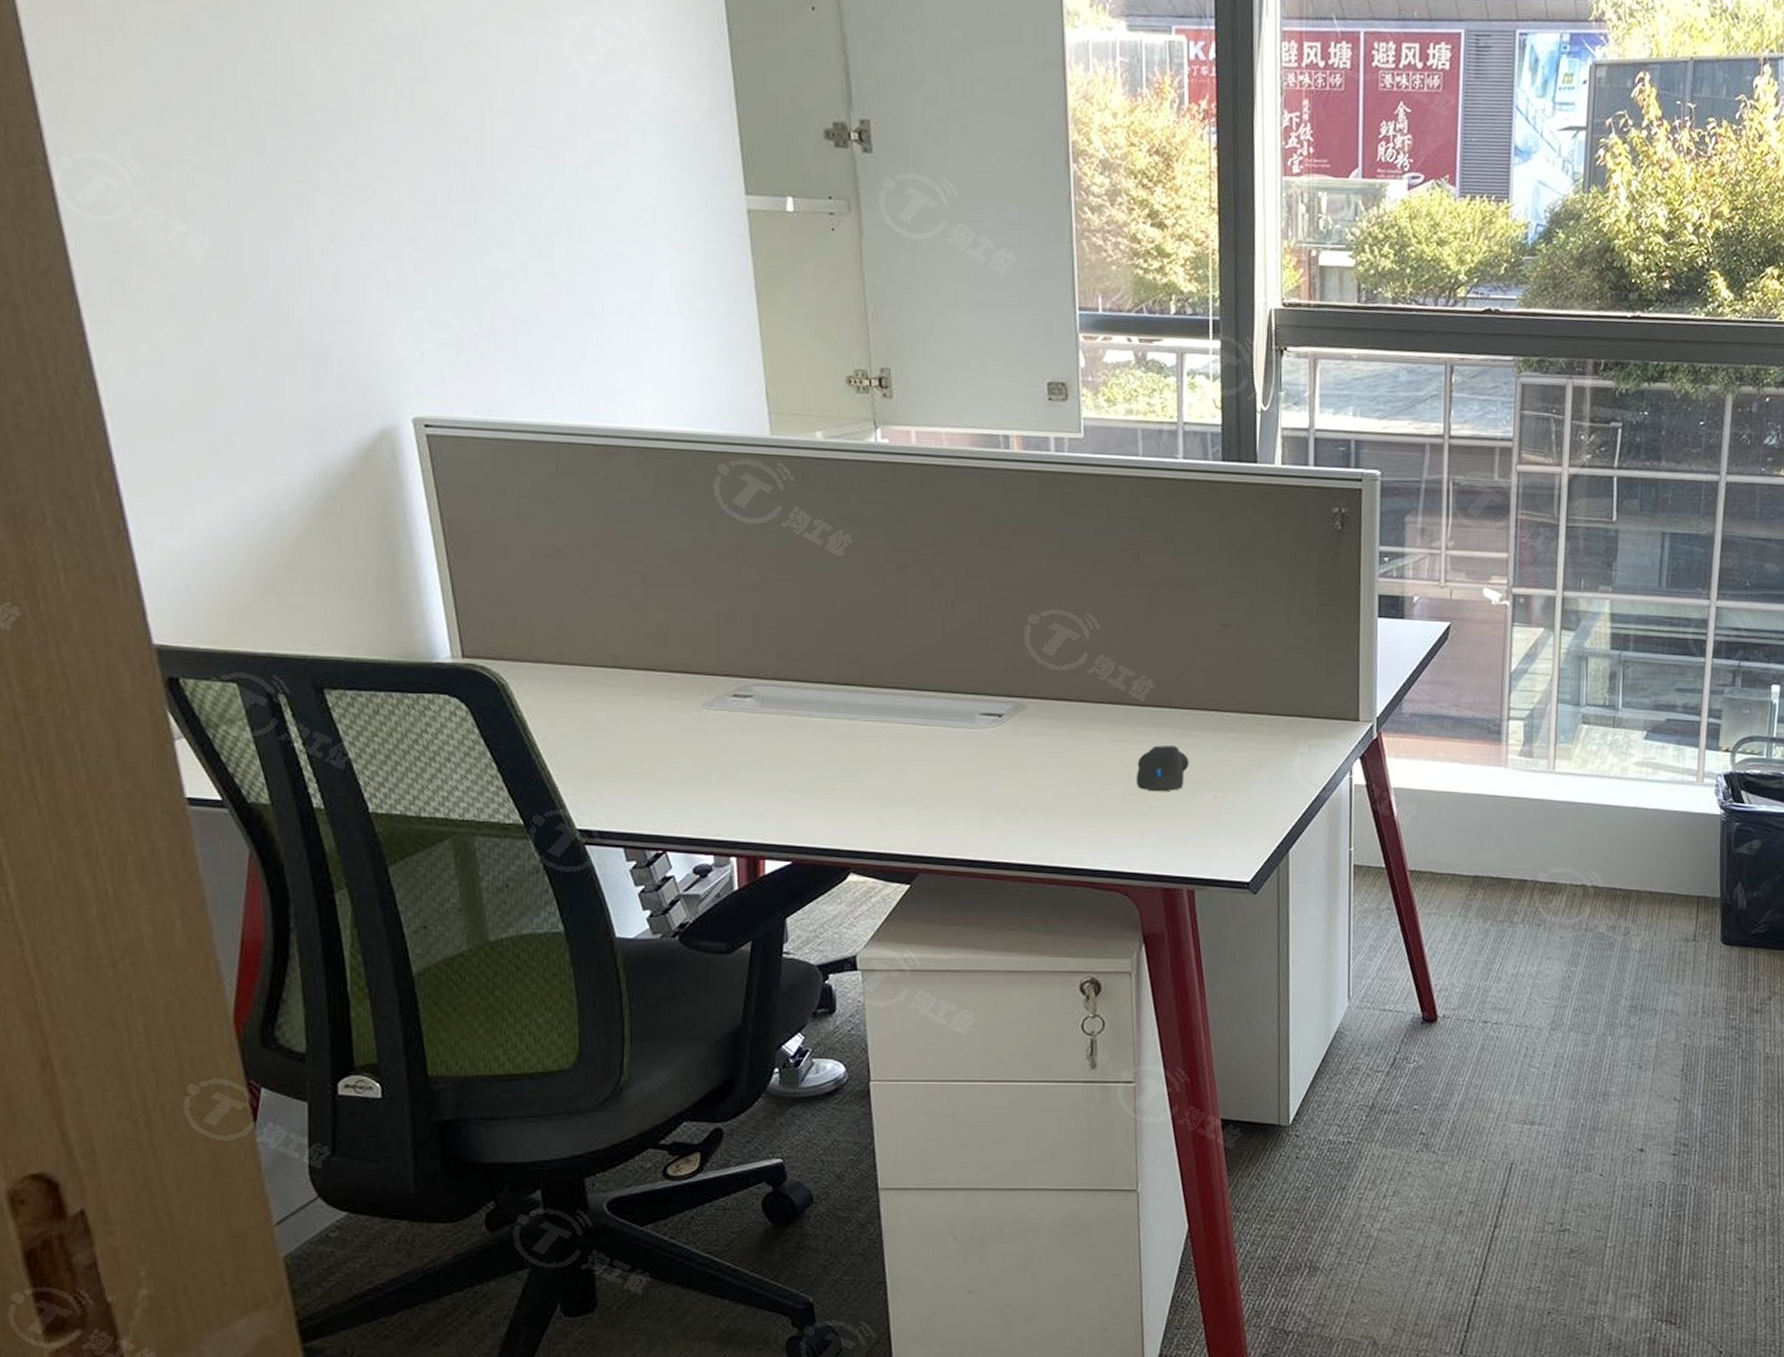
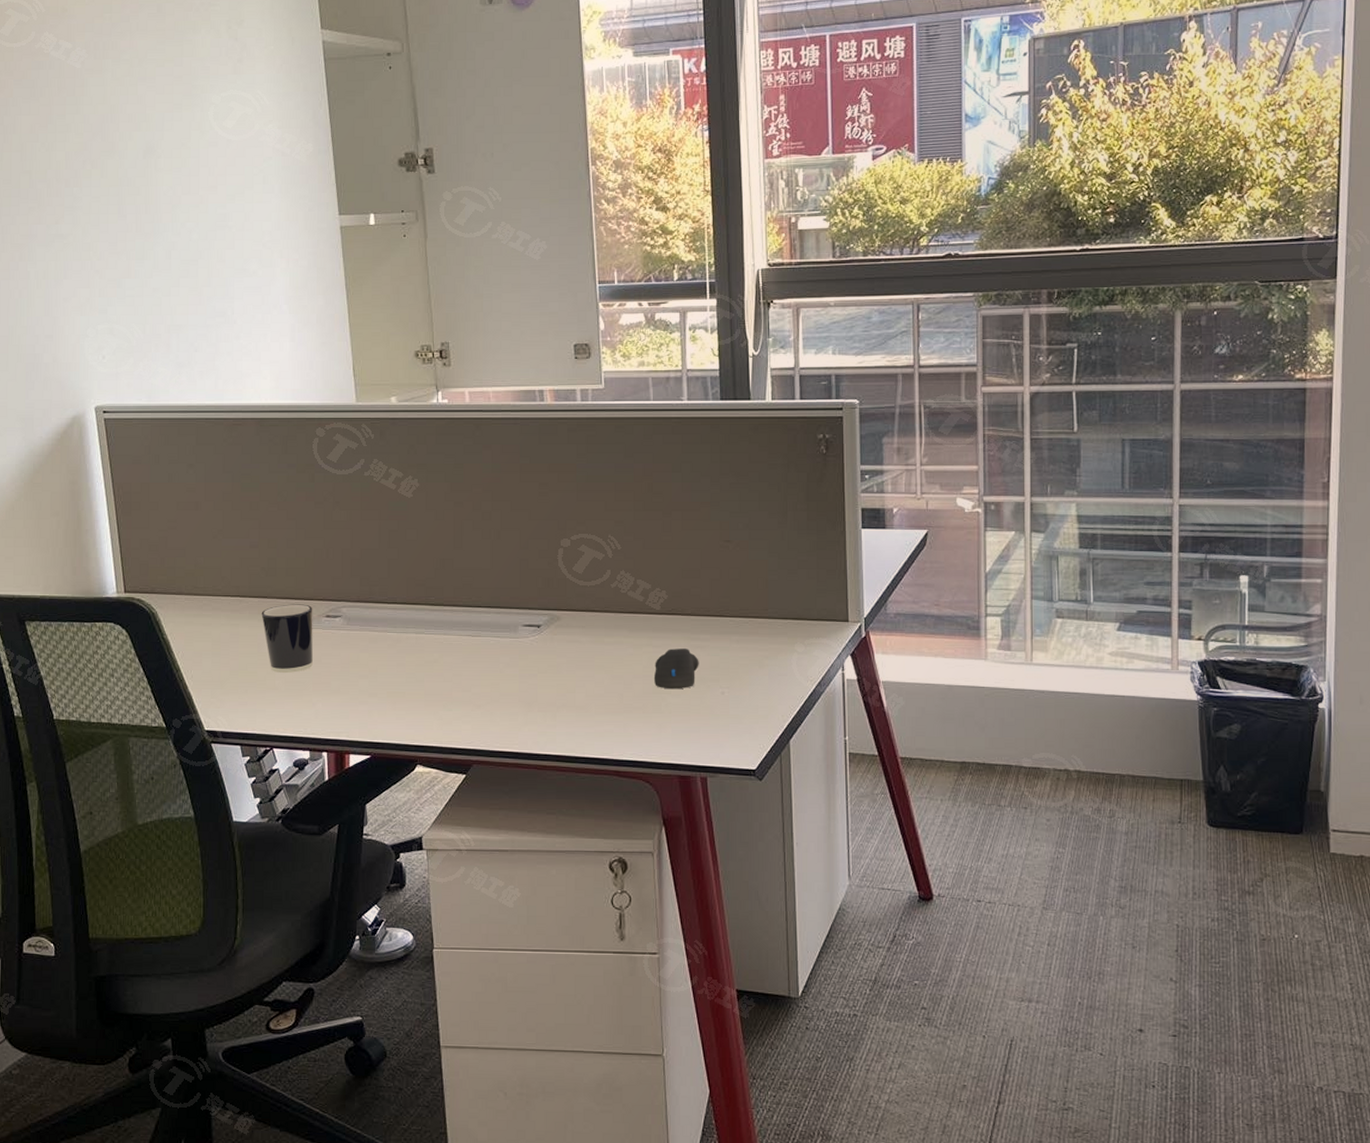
mug: none [648,679,718,763] -> present [261,604,314,674]

